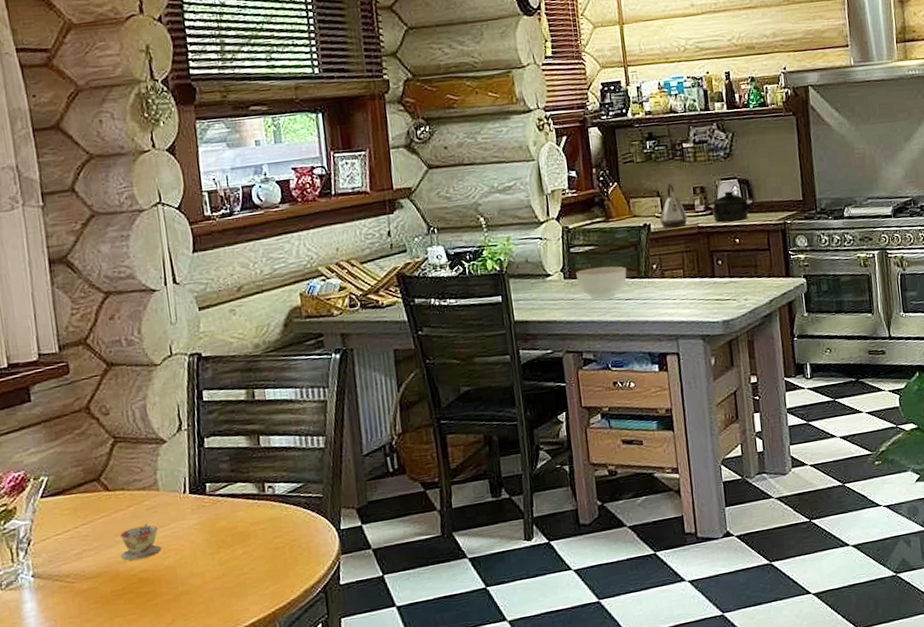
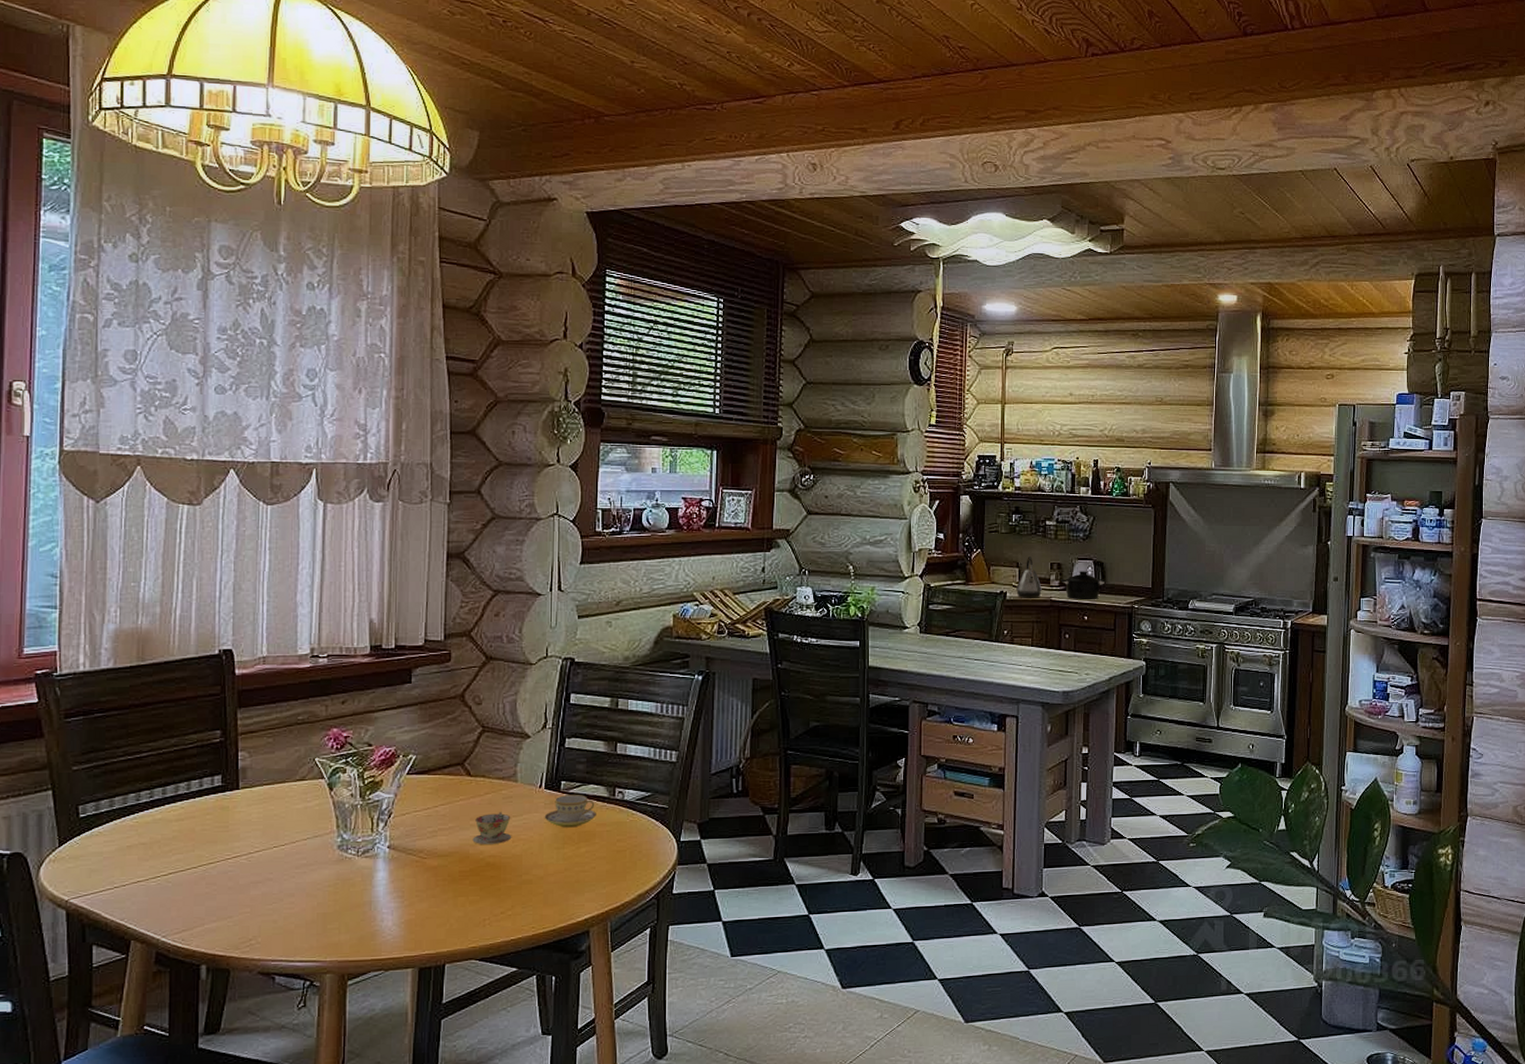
teacup: none [193,495,248,532] -> present [544,795,596,828]
bowl: present [576,266,627,300] -> none [932,626,979,656]

